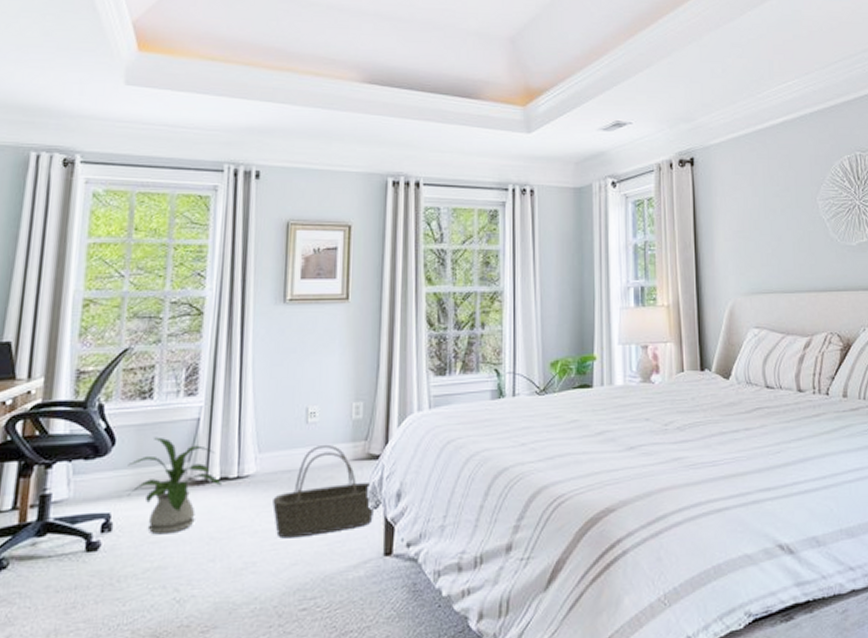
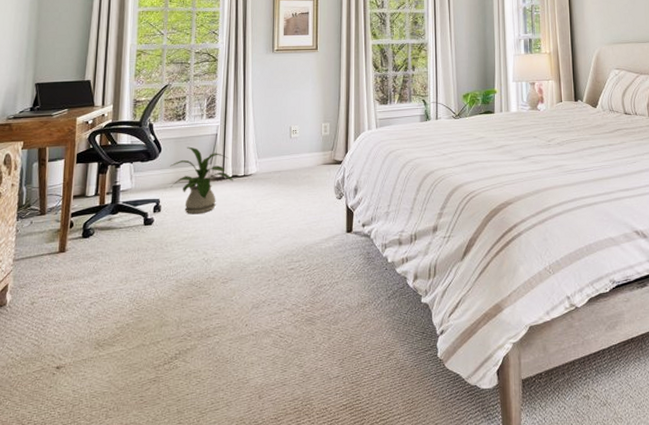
basket: present [272,444,375,539] -> none [268,153,340,219]

